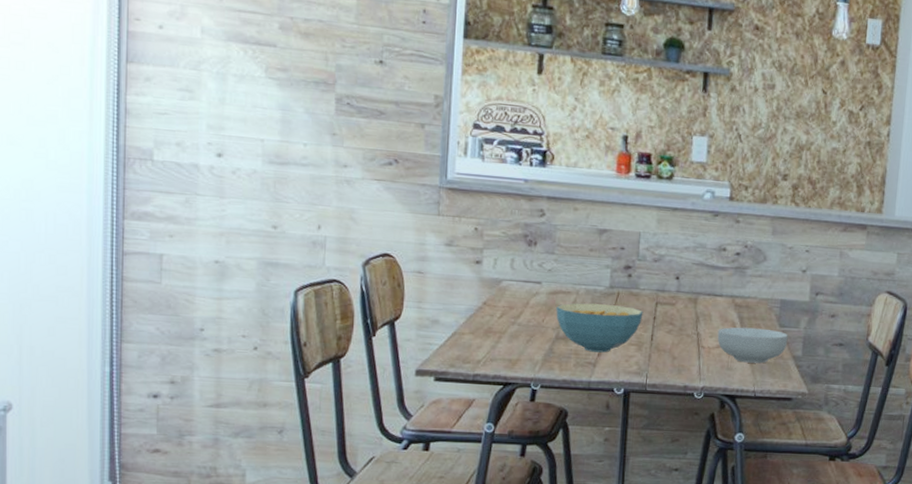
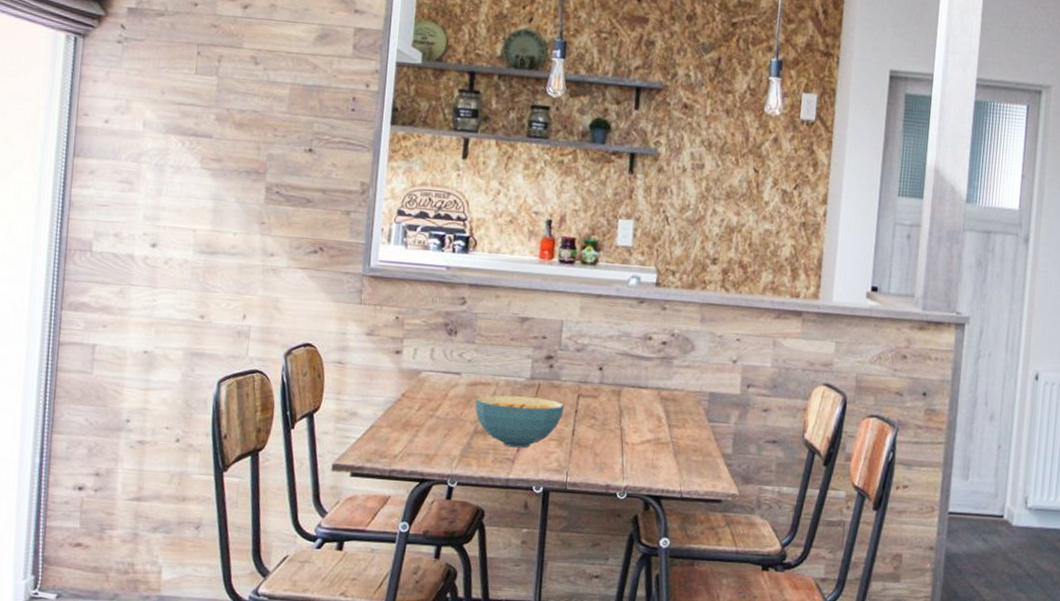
cereal bowl: present [717,327,788,364] -> none [641,421,718,462]

